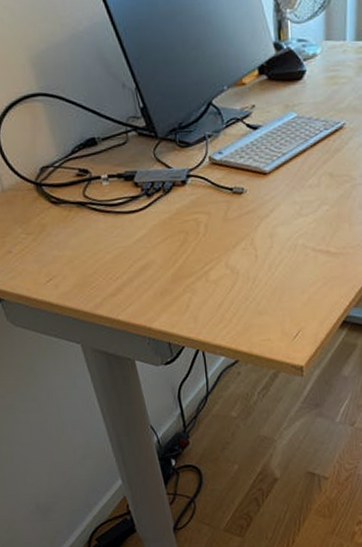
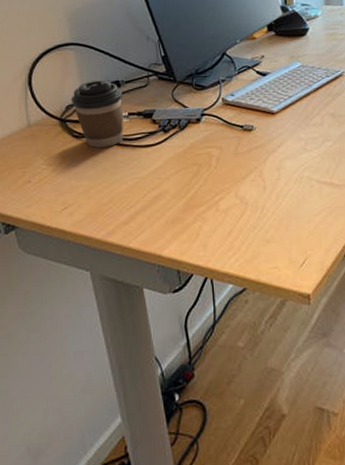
coffee cup: none [44,137,104,215] -> present [71,80,123,148]

